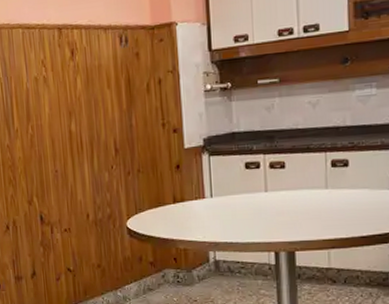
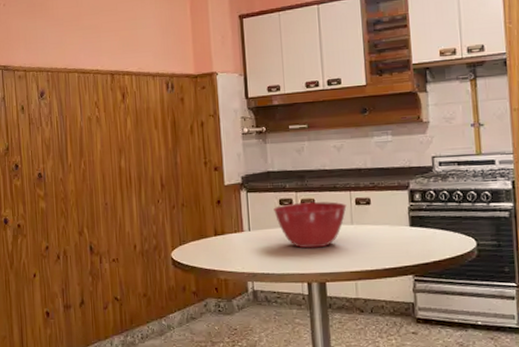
mixing bowl: none [239,164,321,216] -> present [274,201,347,249]

